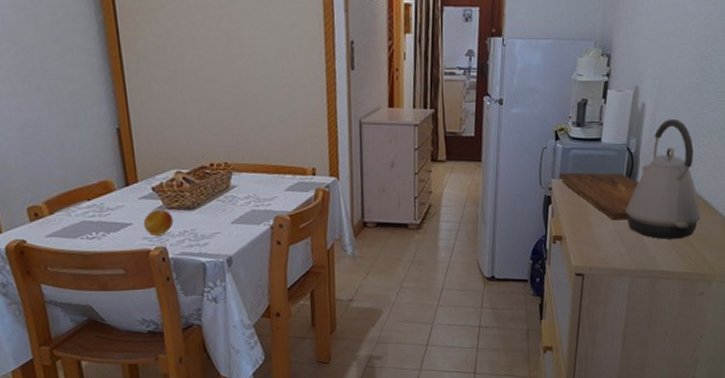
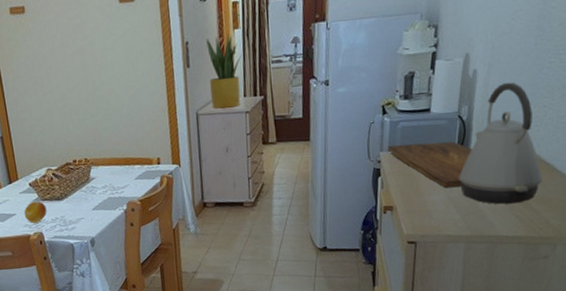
planter: none [373,36,413,119] -> present [205,32,242,109]

